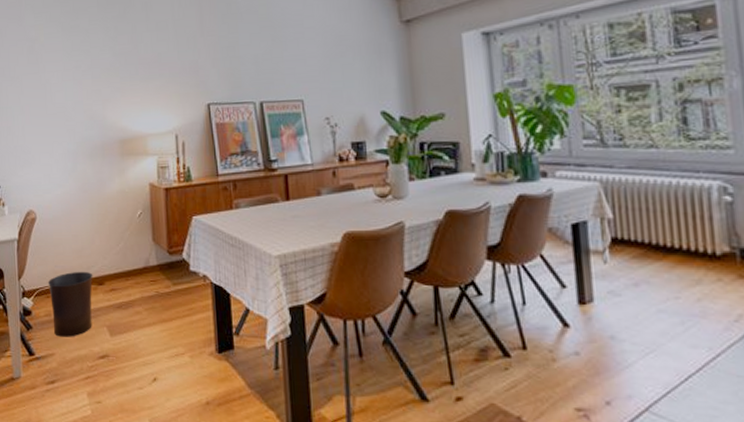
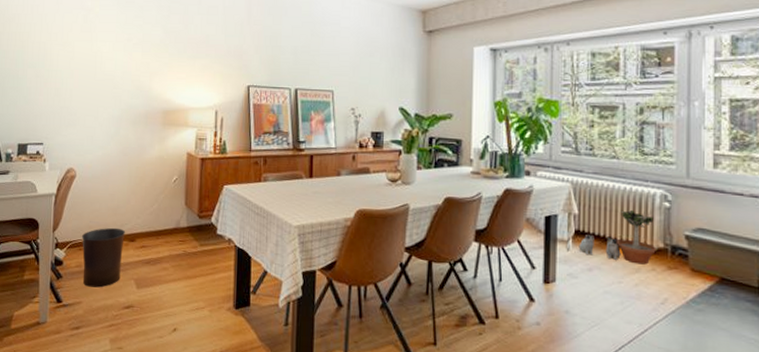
cat: none [618,243,675,271] -> present [579,235,621,260]
potted tree: none [667,207,721,274] -> present [617,210,656,265]

